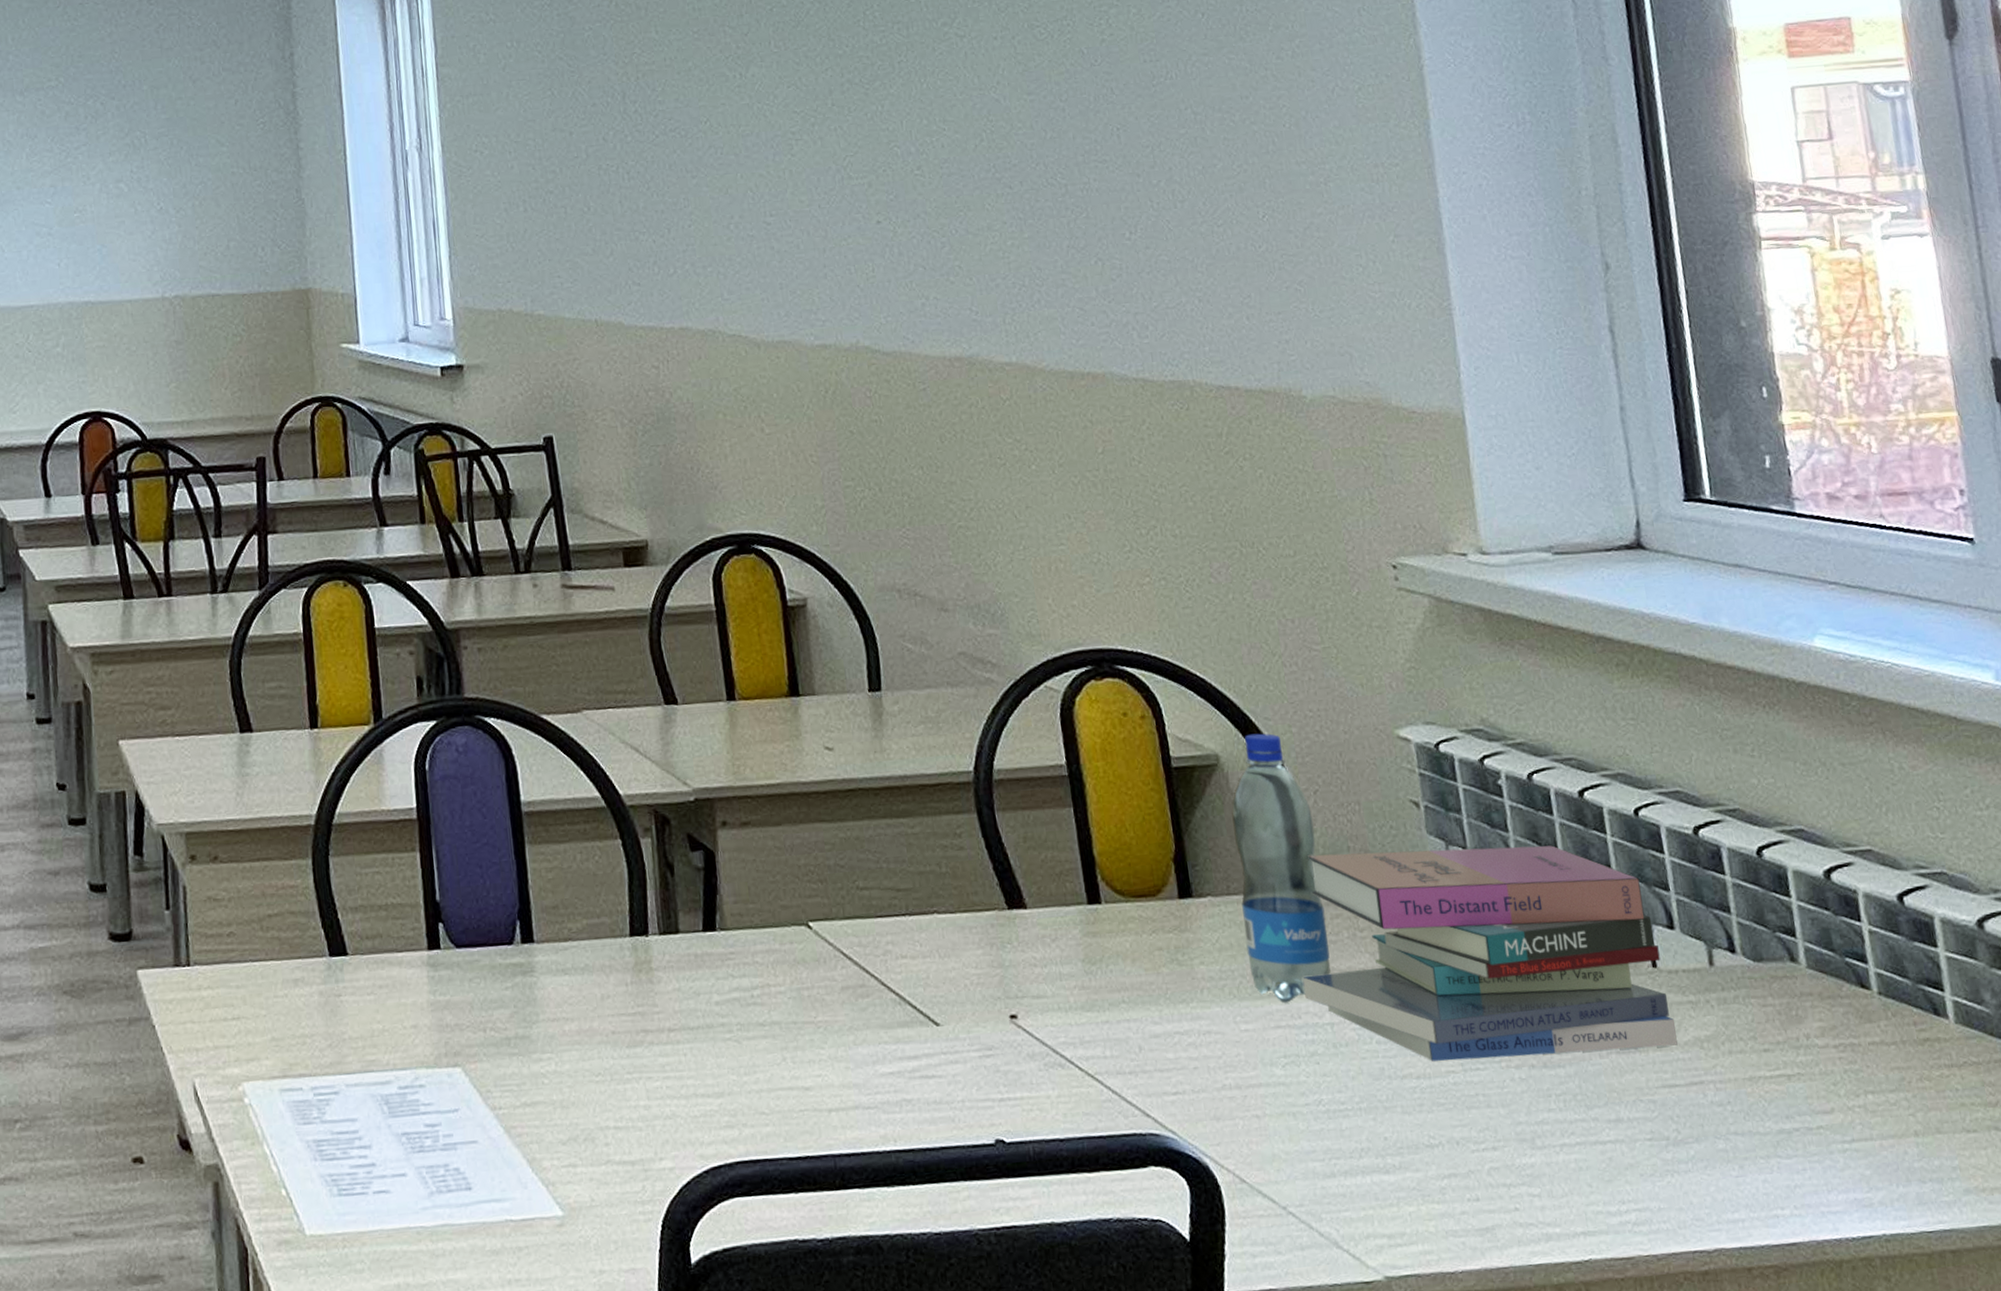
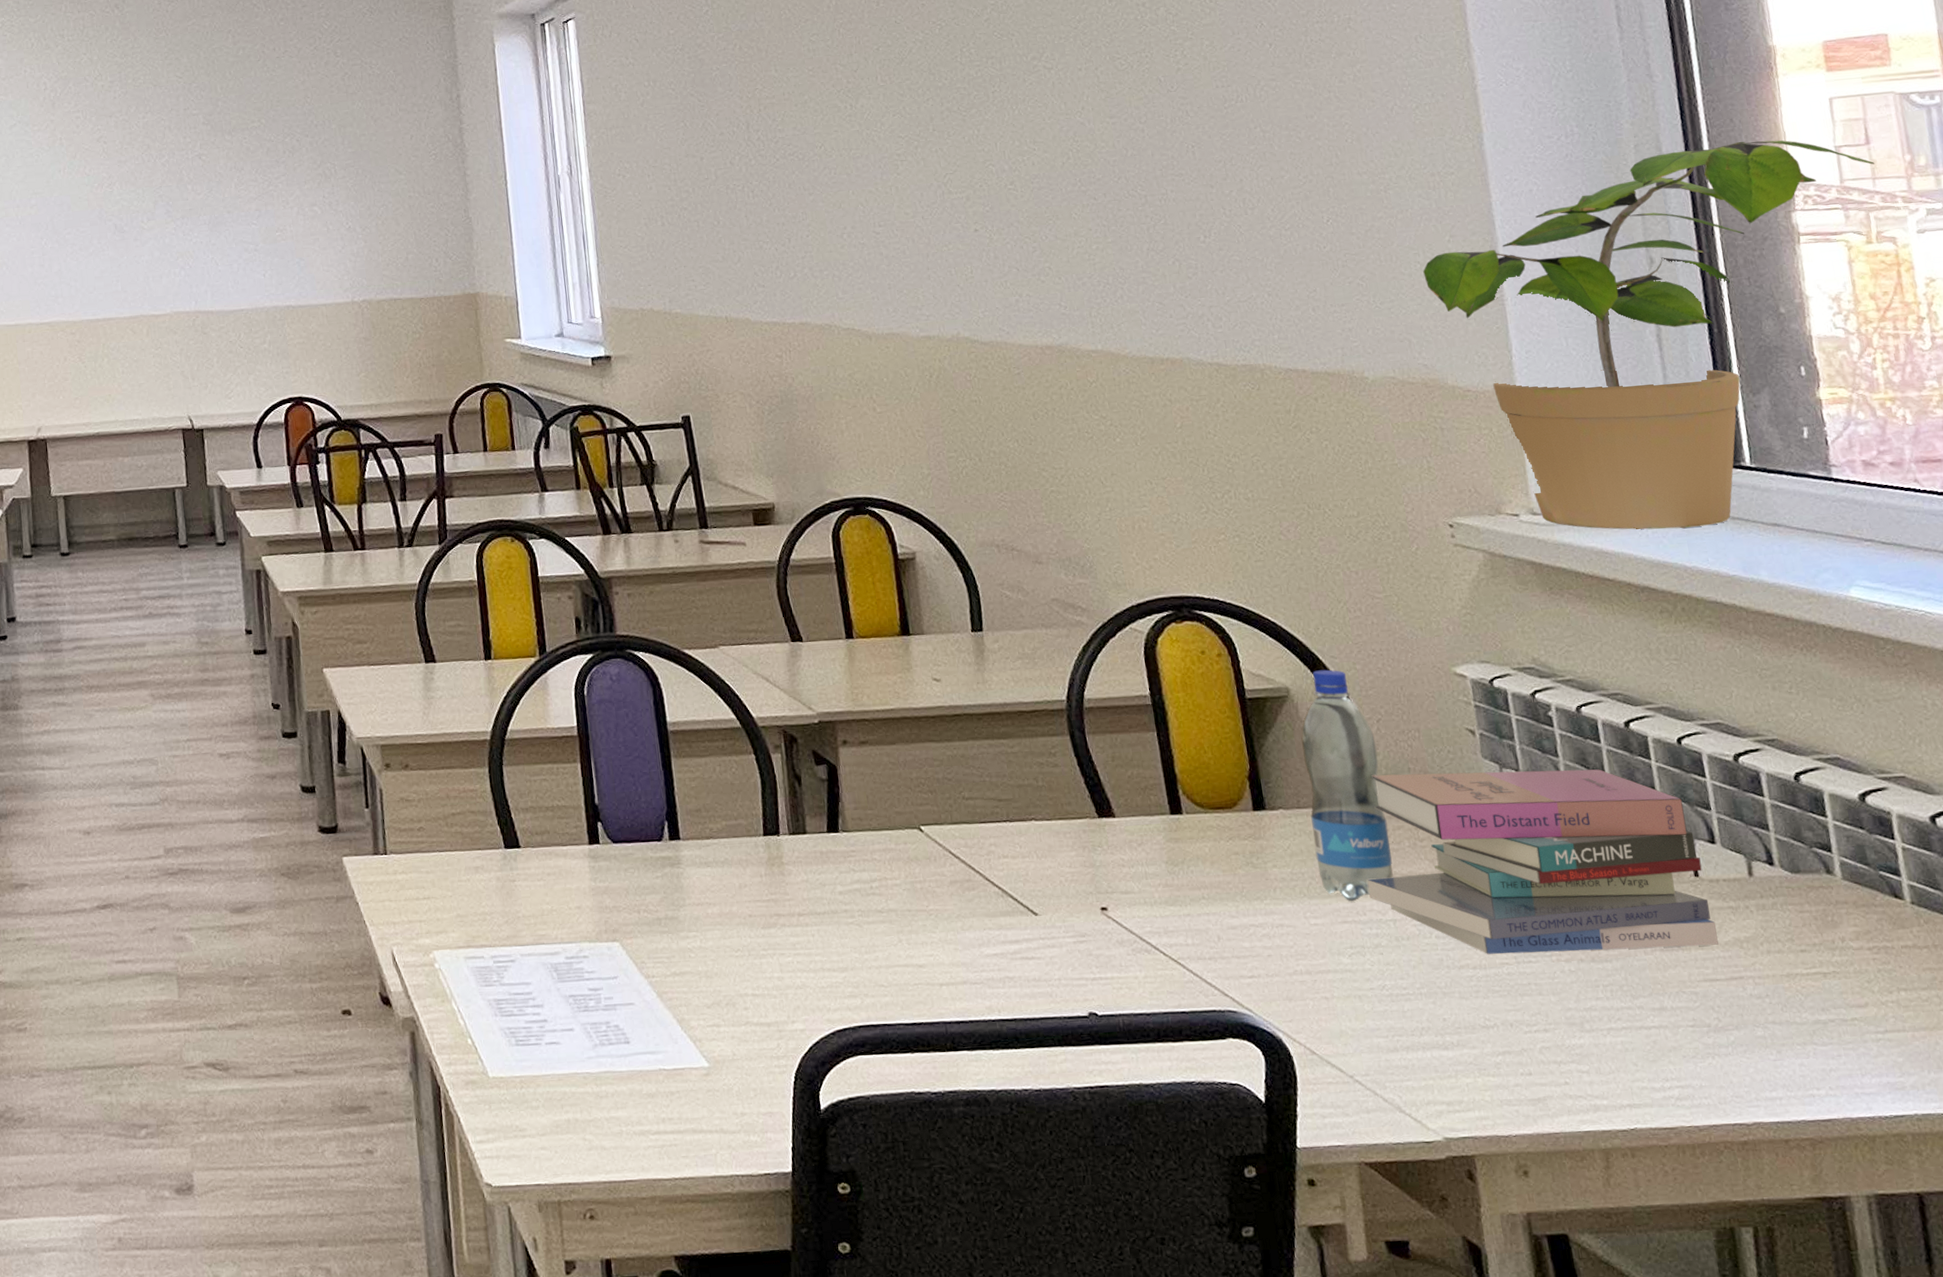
potted plant: none [1365,133,1839,572] -> present [1423,140,1875,530]

